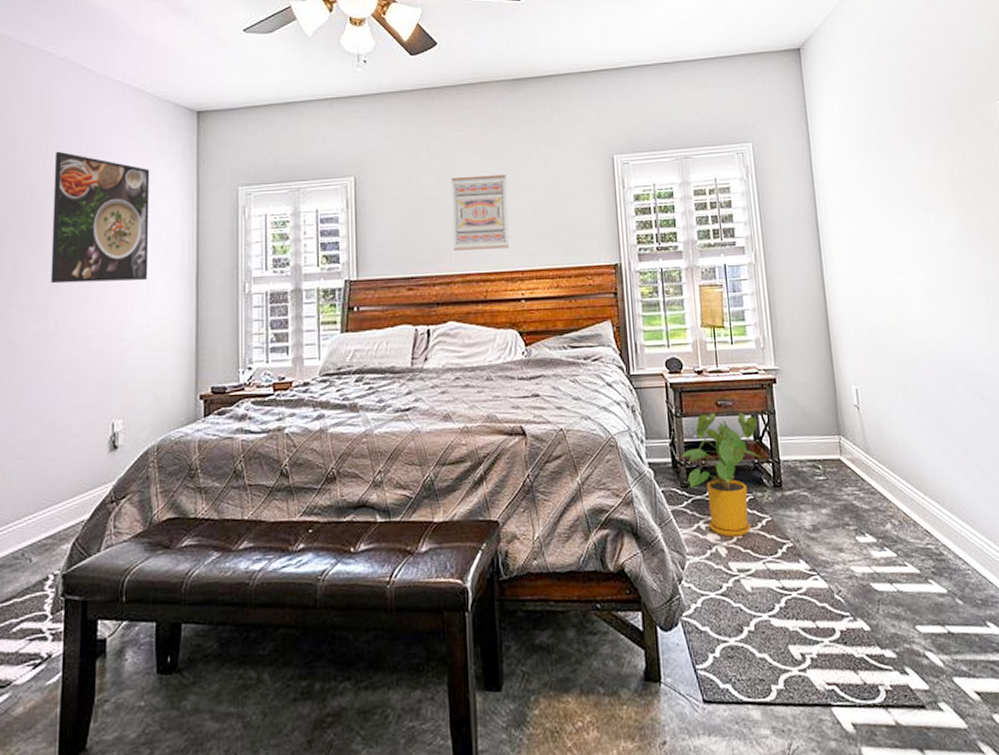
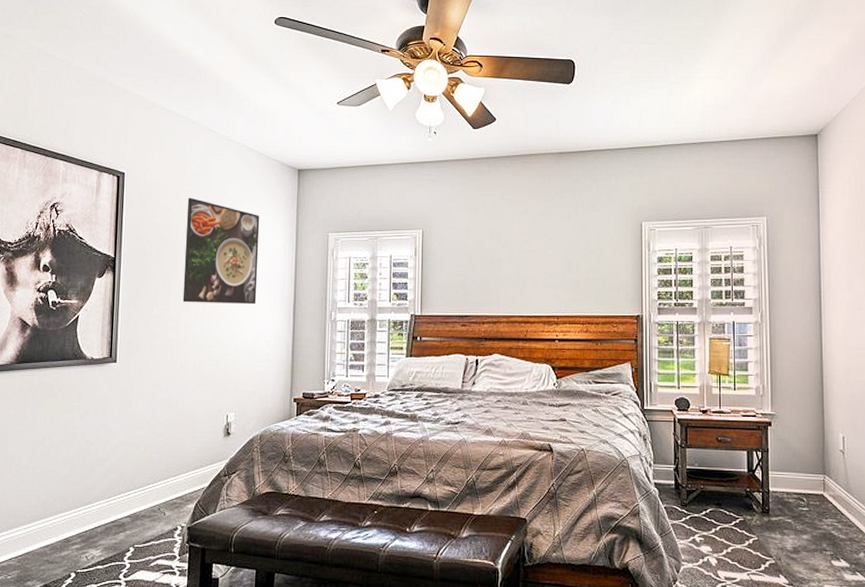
wall art: present [451,174,510,251] -> none [501,234,549,296]
house plant: present [681,412,761,537] -> none [683,446,753,551]

